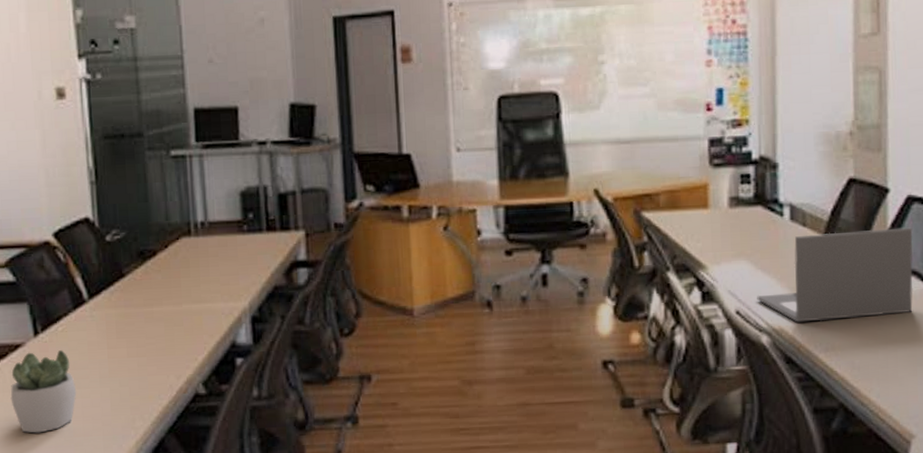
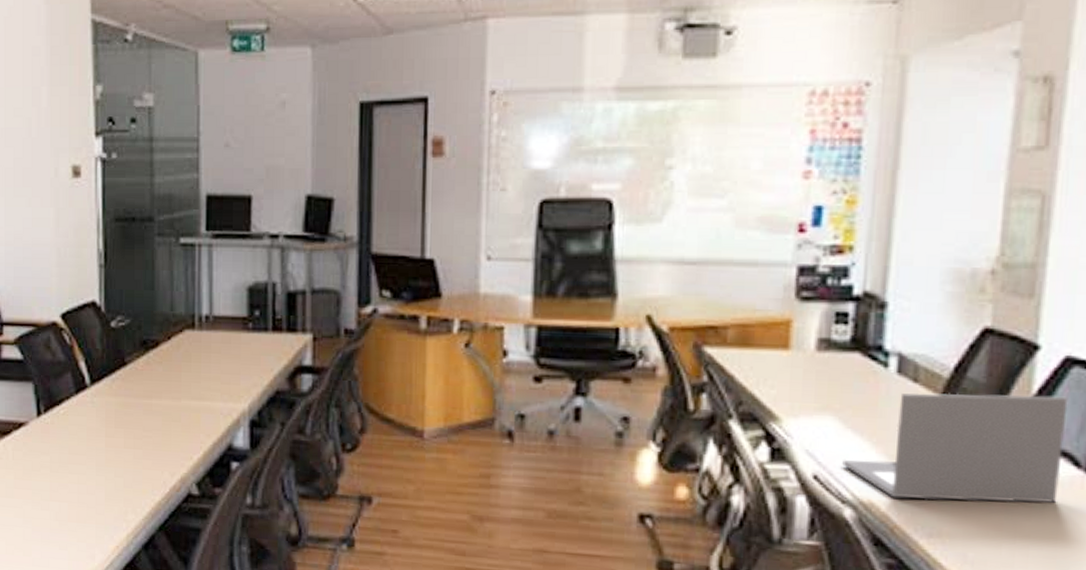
succulent plant: present [10,349,77,433] -> none [12,432,74,514]

